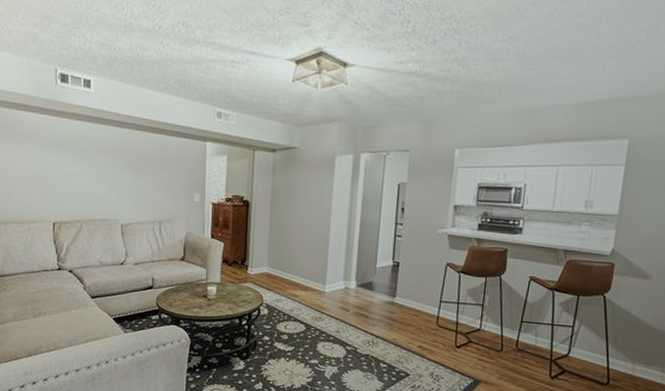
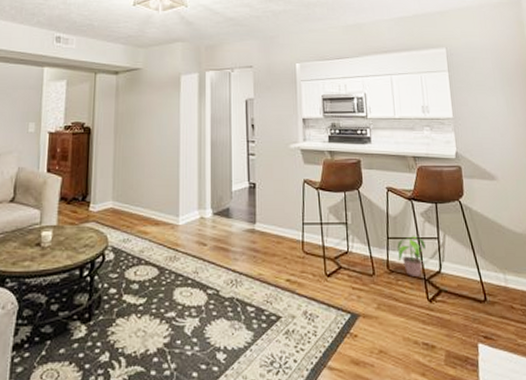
potted plant: none [528,322,559,357] -> present [397,236,426,277]

